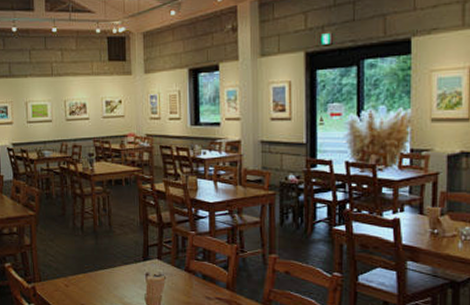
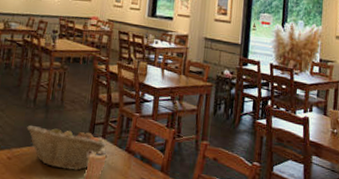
fruit basket: none [79,250,164,293] -> present [27,125,107,171]

